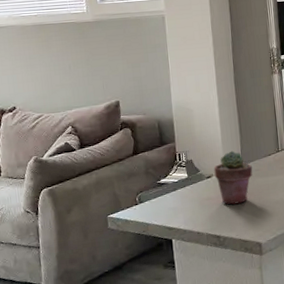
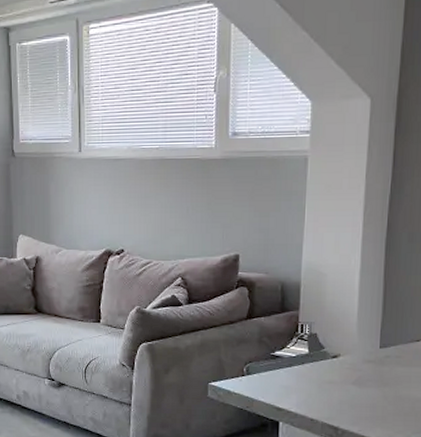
potted succulent: present [213,151,253,205] -> none [342,329,393,394]

